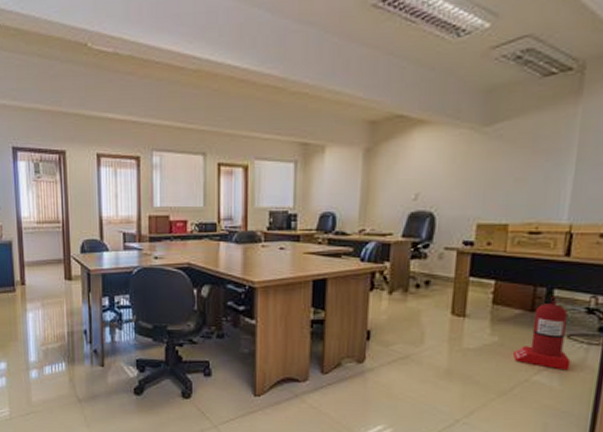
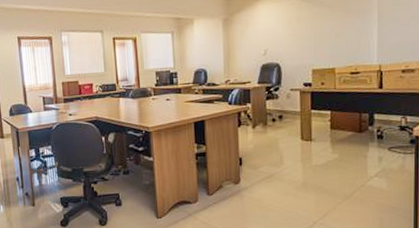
fire extinguisher: present [512,295,571,371] -> none [350,119,393,176]

